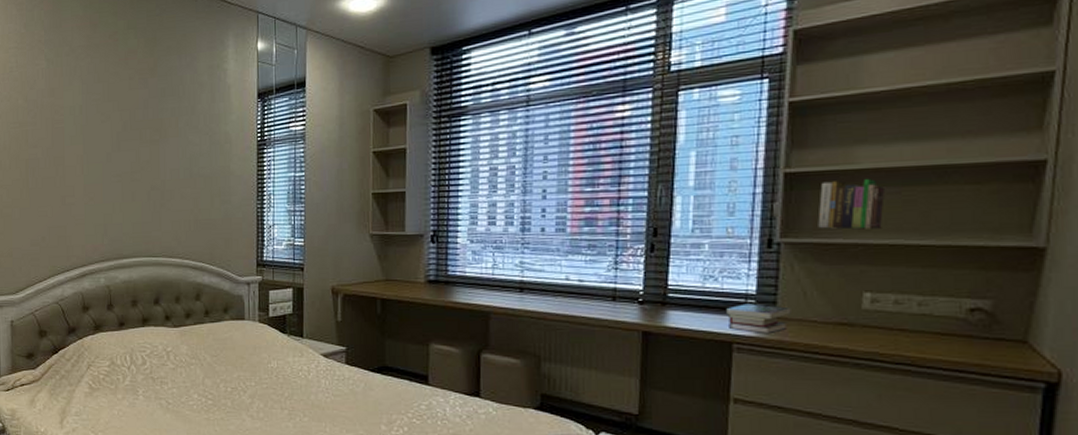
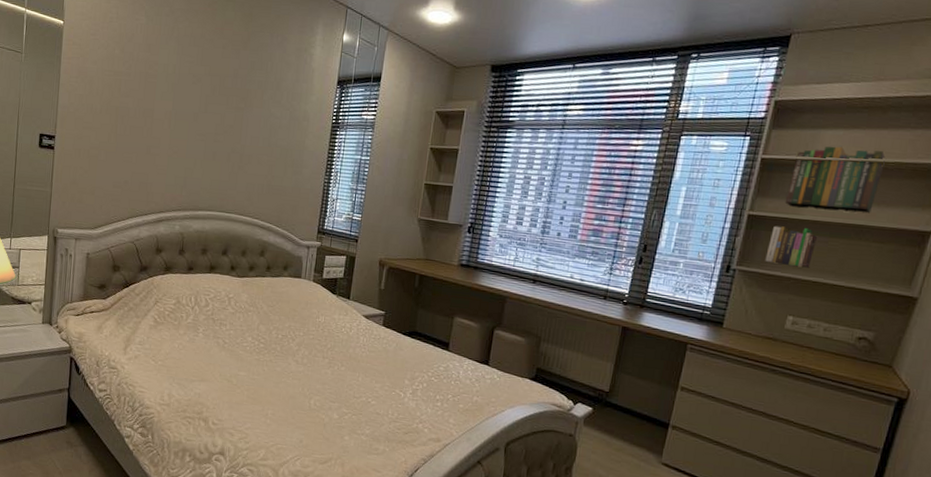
books: present [725,303,791,335] -> none [686,314,735,340]
books: none [831,69,961,156] -> present [784,146,886,214]

